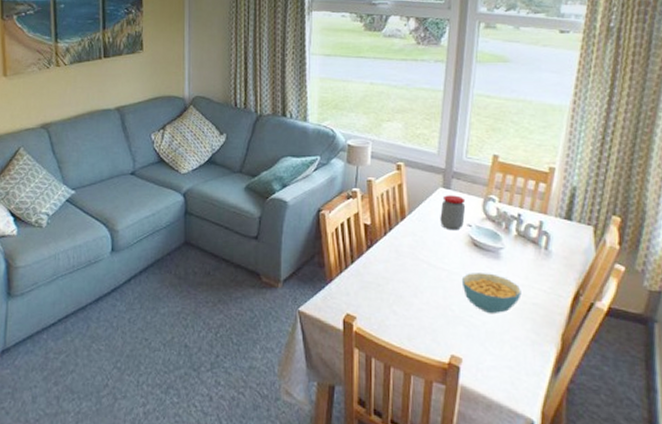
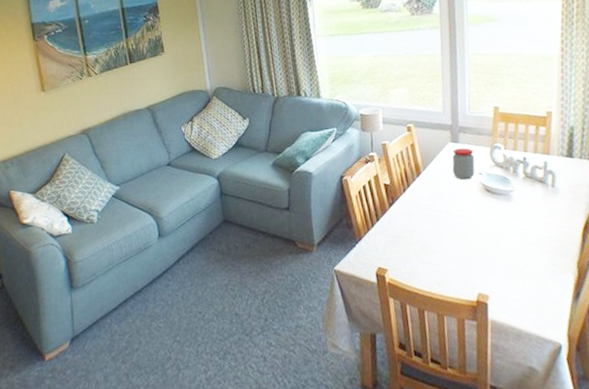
cereal bowl: present [461,273,522,313] -> none [479,215,536,251]

